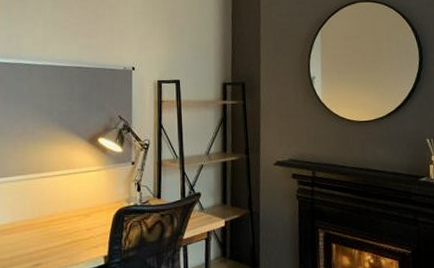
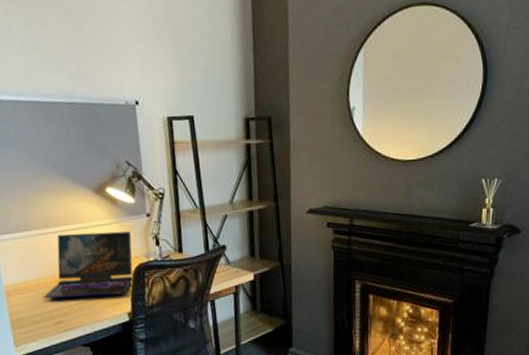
laptop: none [26,177,116,241] -> present [42,231,133,299]

